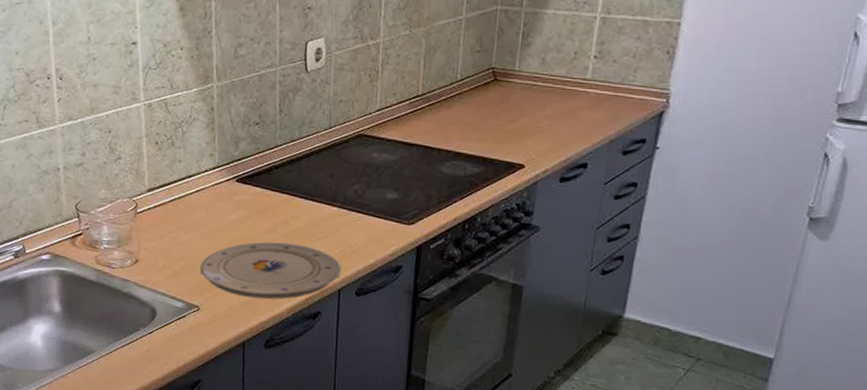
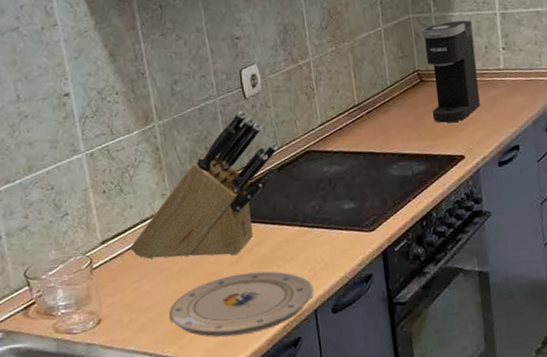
knife block: none [173,83,331,224] -> present [130,110,278,259]
coffee maker: none [500,19,565,128] -> present [422,20,480,123]

